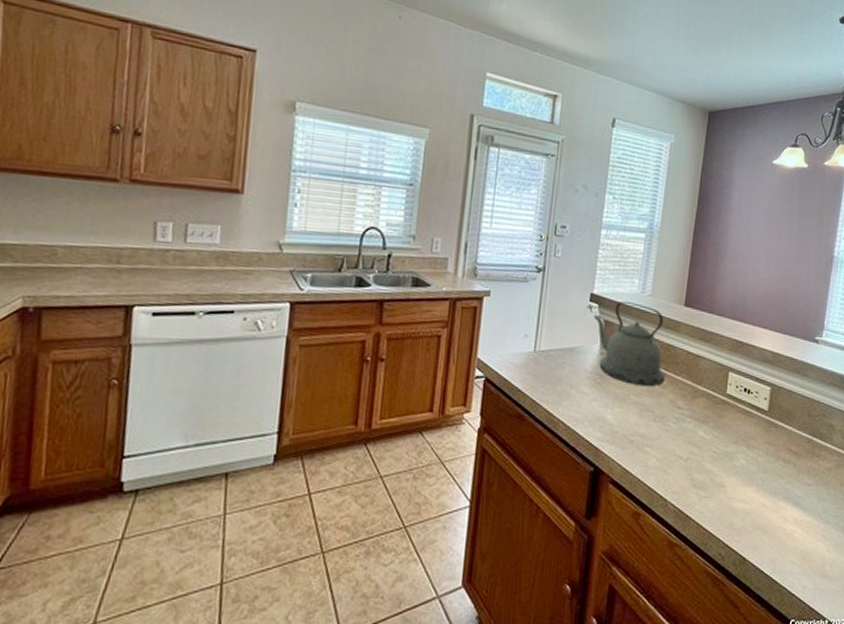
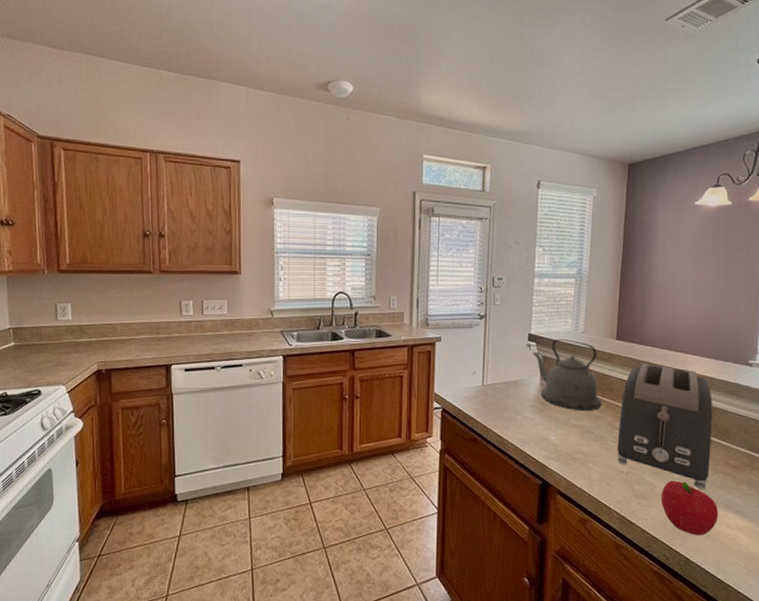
toaster: none [677,334,779,479] -> present [617,363,714,490]
fruit: none [719,469,778,532] -> present [661,481,719,536]

